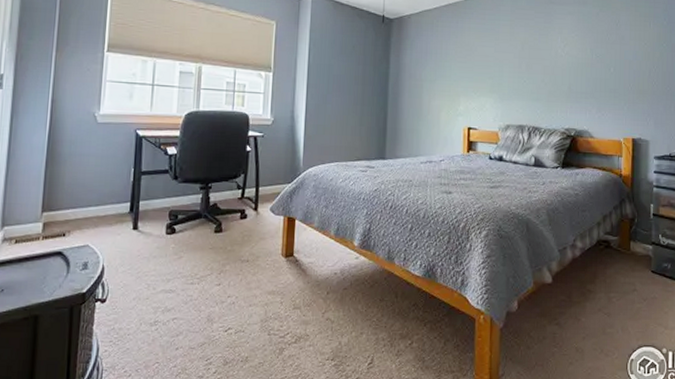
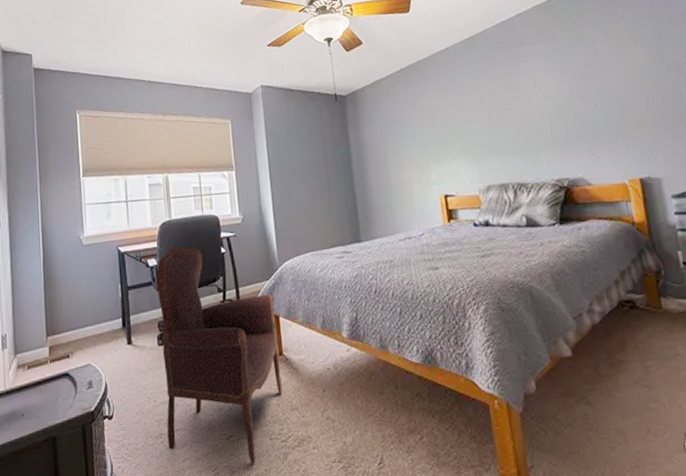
armchair: none [162,137,294,357] -> present [156,246,283,464]

